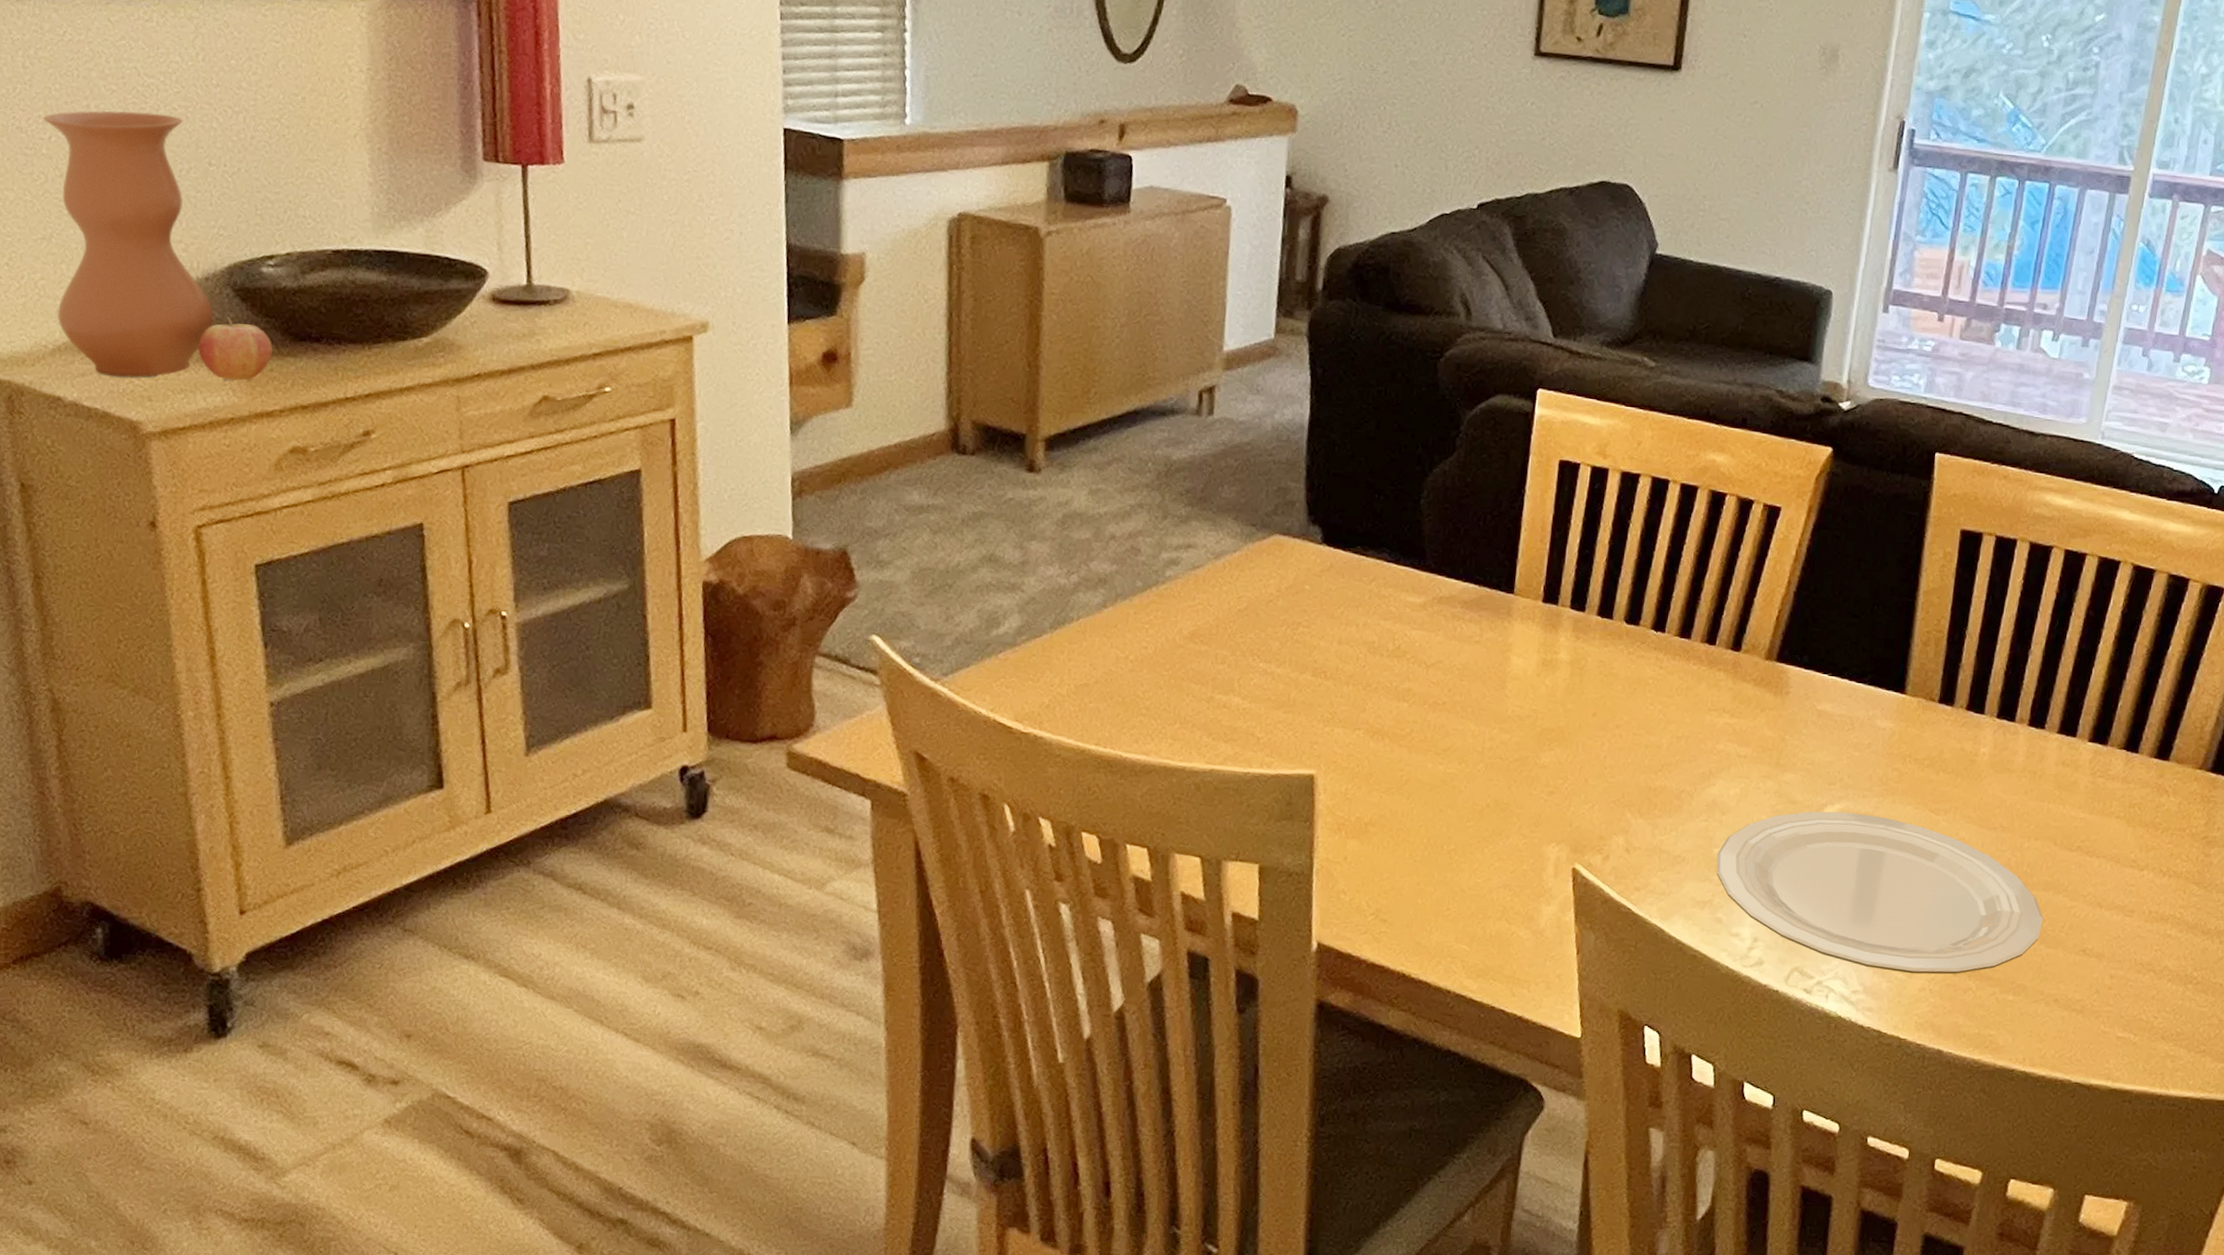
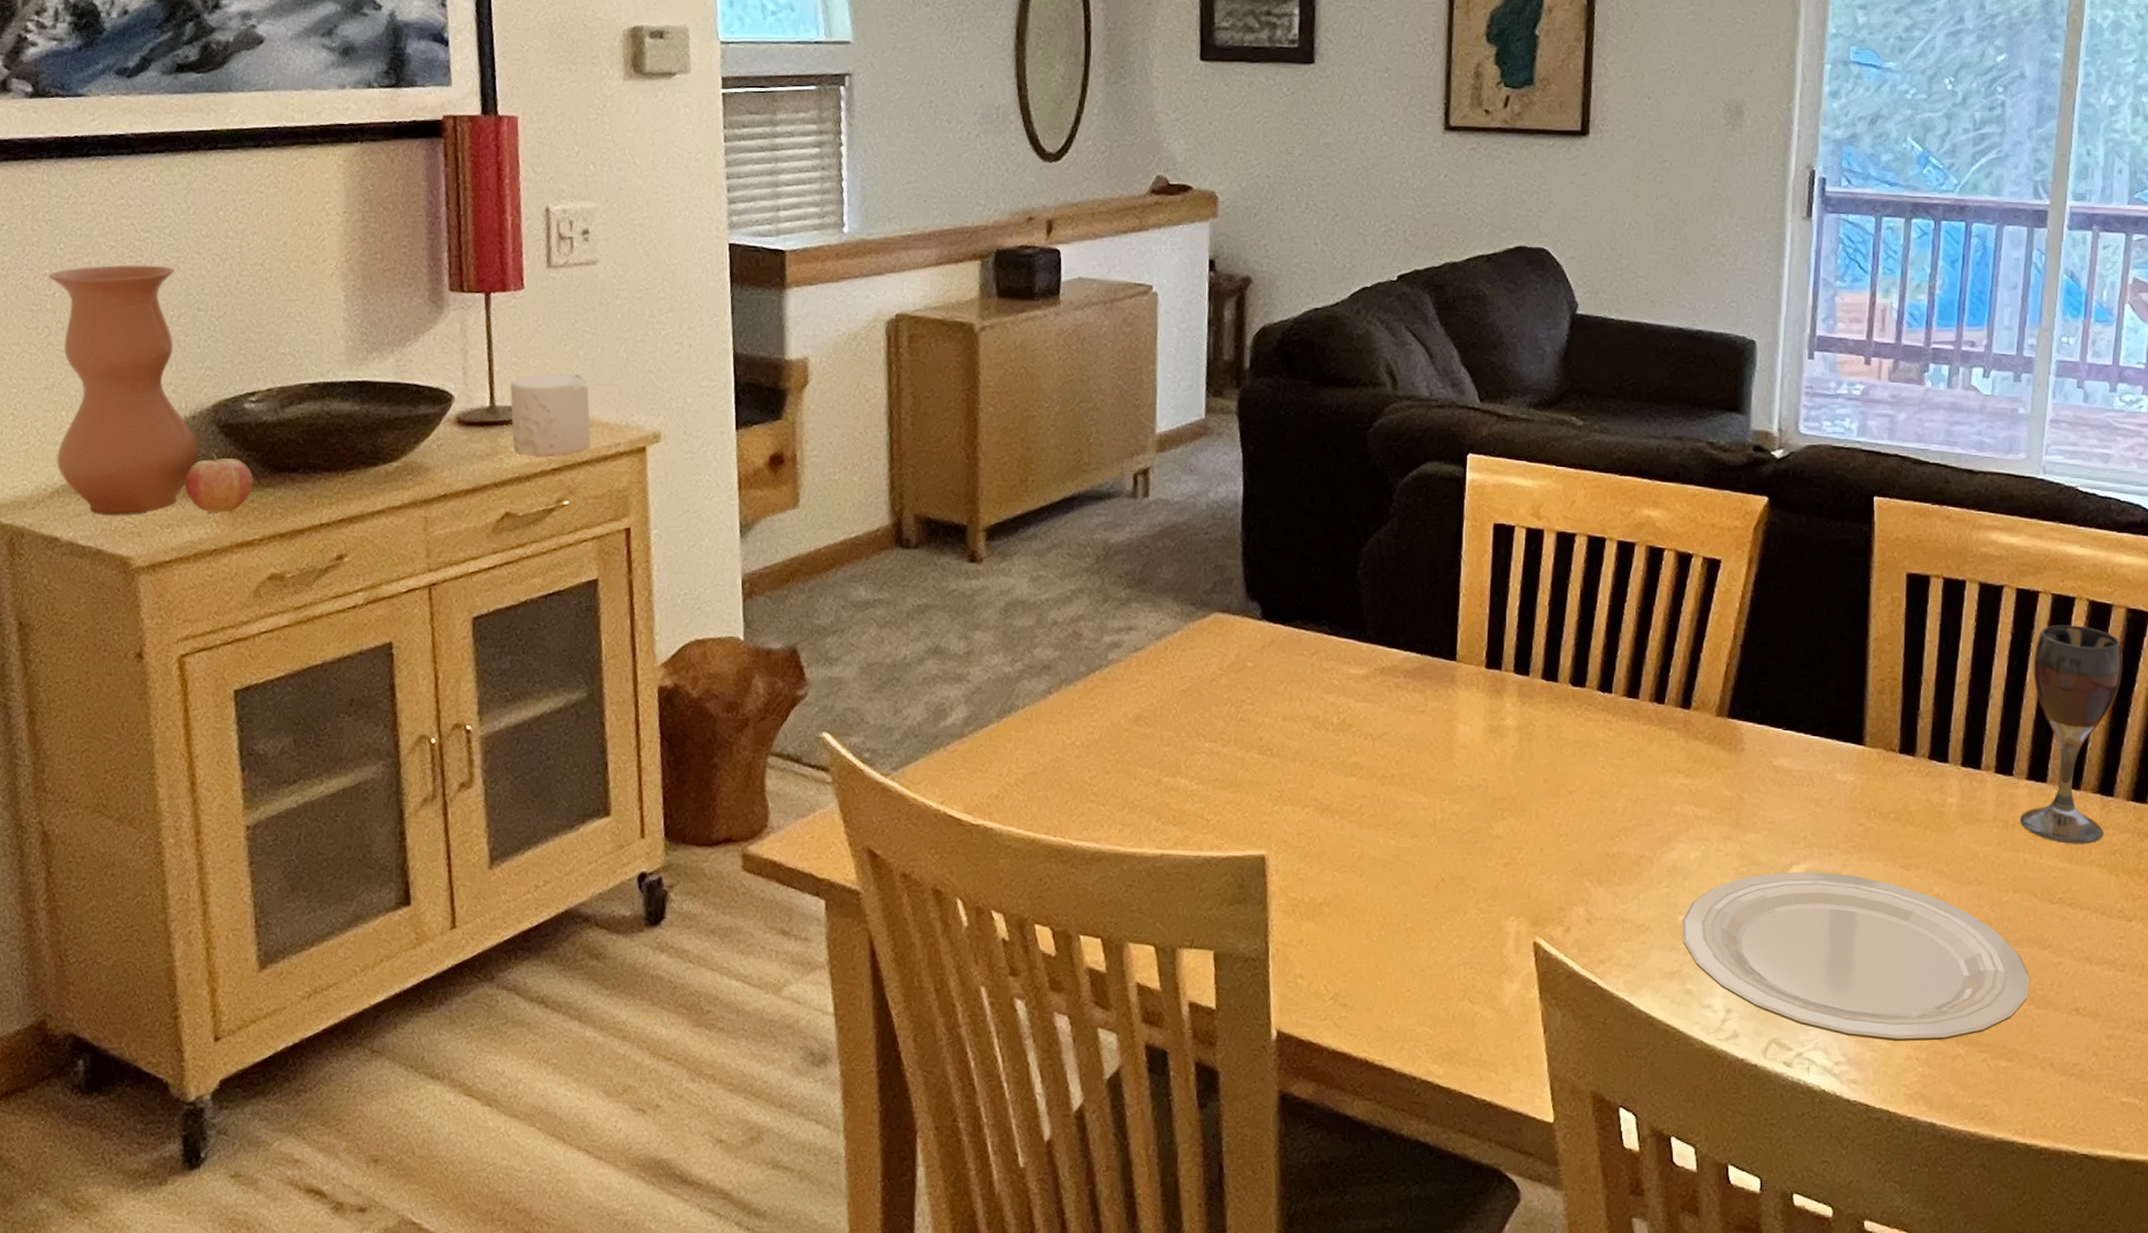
candle: none [548,254,635,342] -> present [510,373,591,458]
cup: none [2047,586,2160,797] -> present [2019,624,2122,845]

